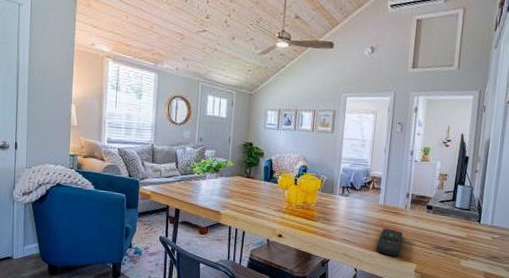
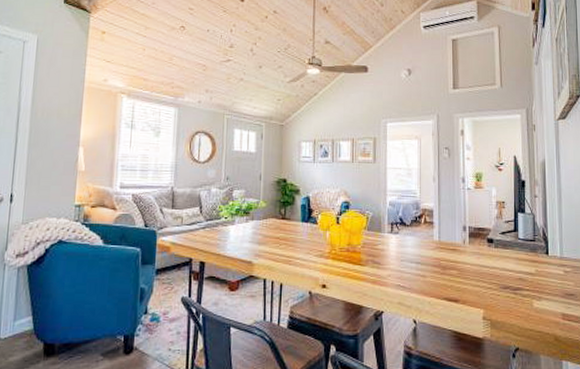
remote control: present [376,228,403,257] -> none [435,269,464,302]

